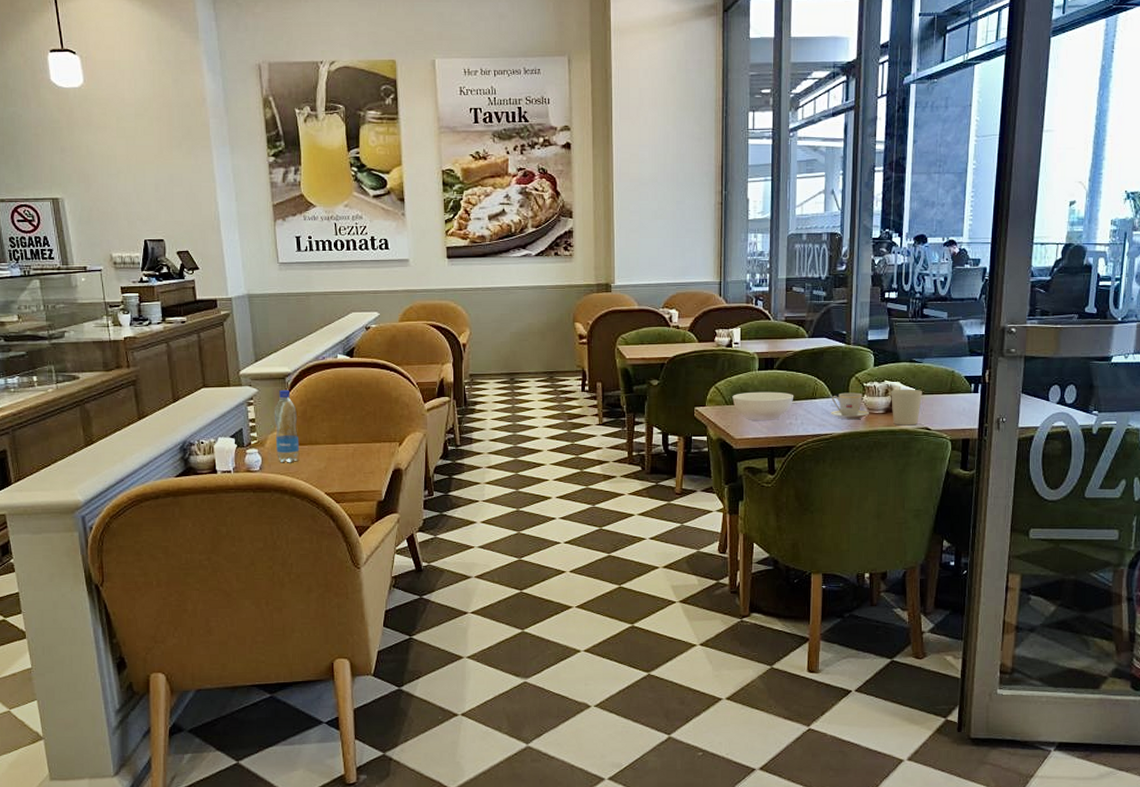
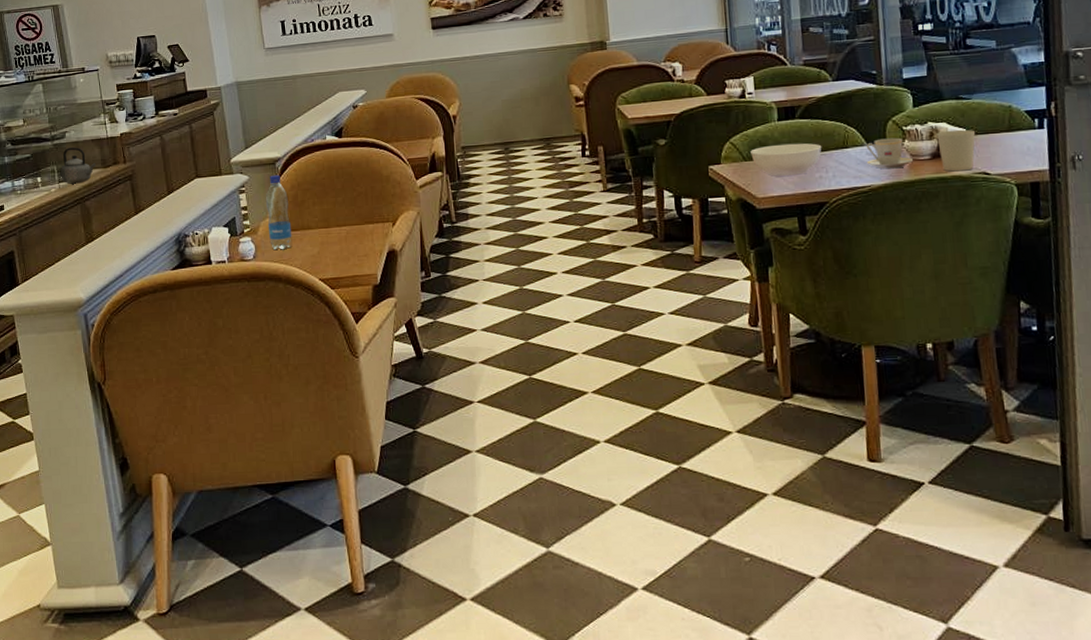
teapot: none [59,348,97,385] -> present [61,147,96,184]

